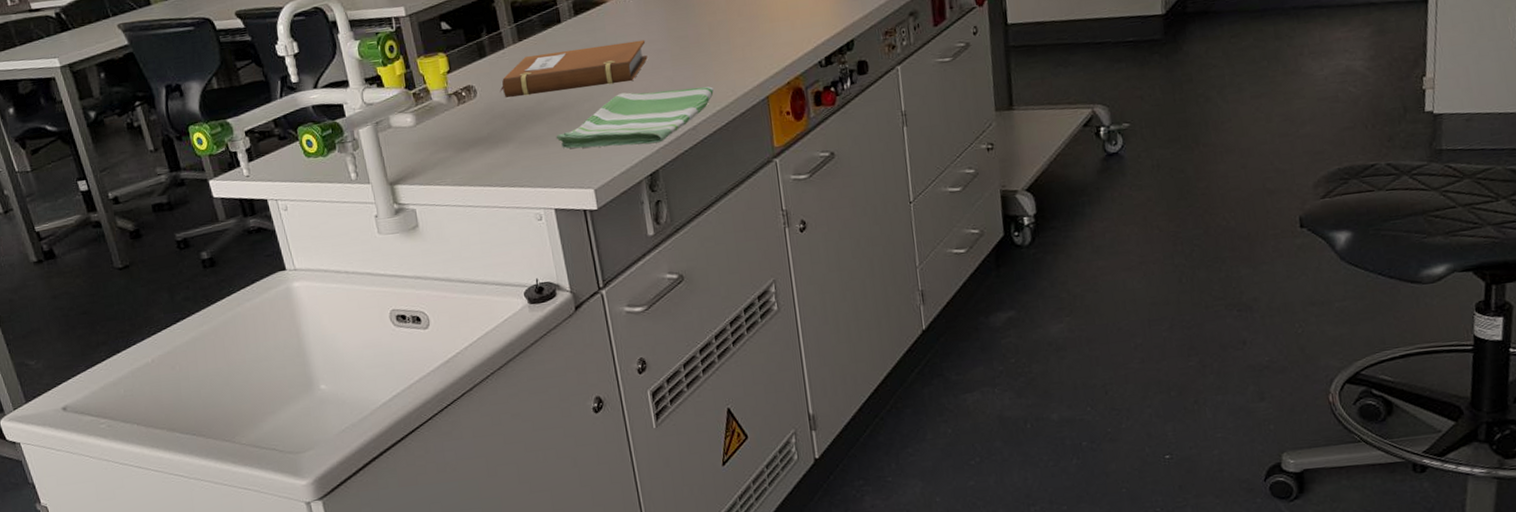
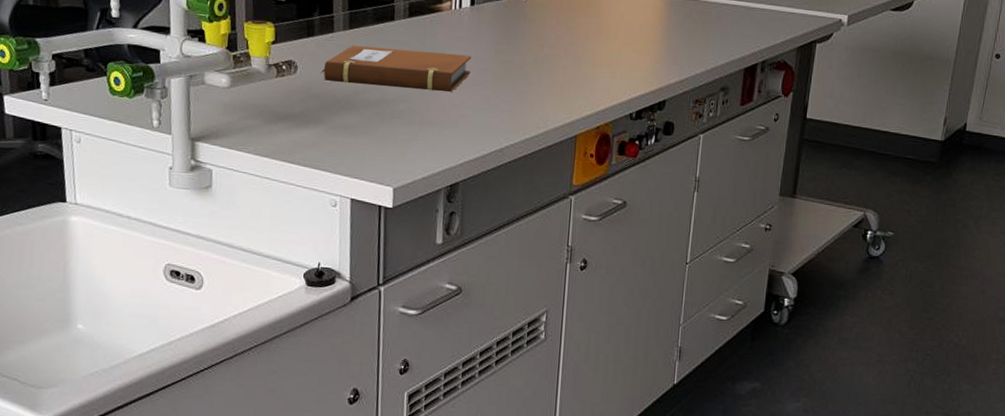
dish towel: present [555,86,714,149] -> none [366,101,527,157]

